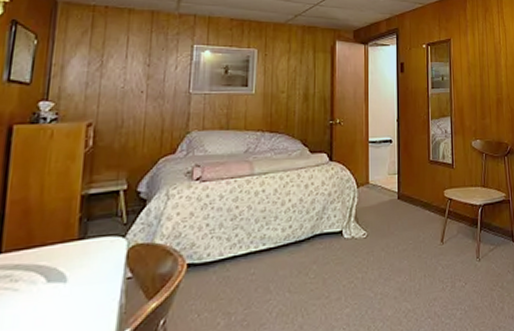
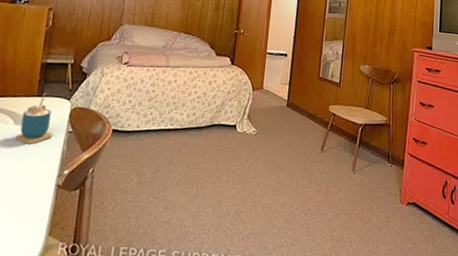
cup: none [49,233,105,305] -> present [15,92,53,144]

